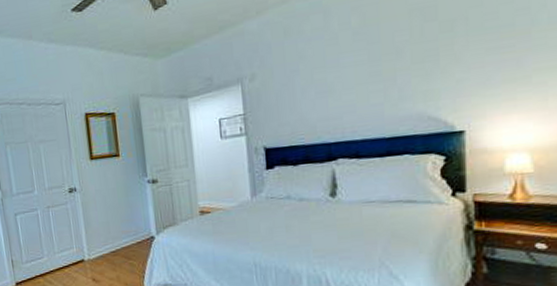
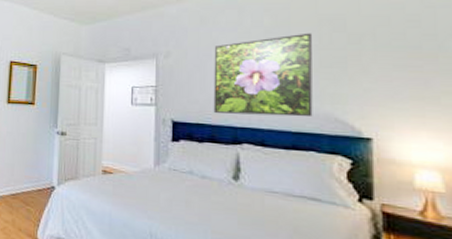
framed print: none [301,27,406,133] -> present [213,33,313,117]

